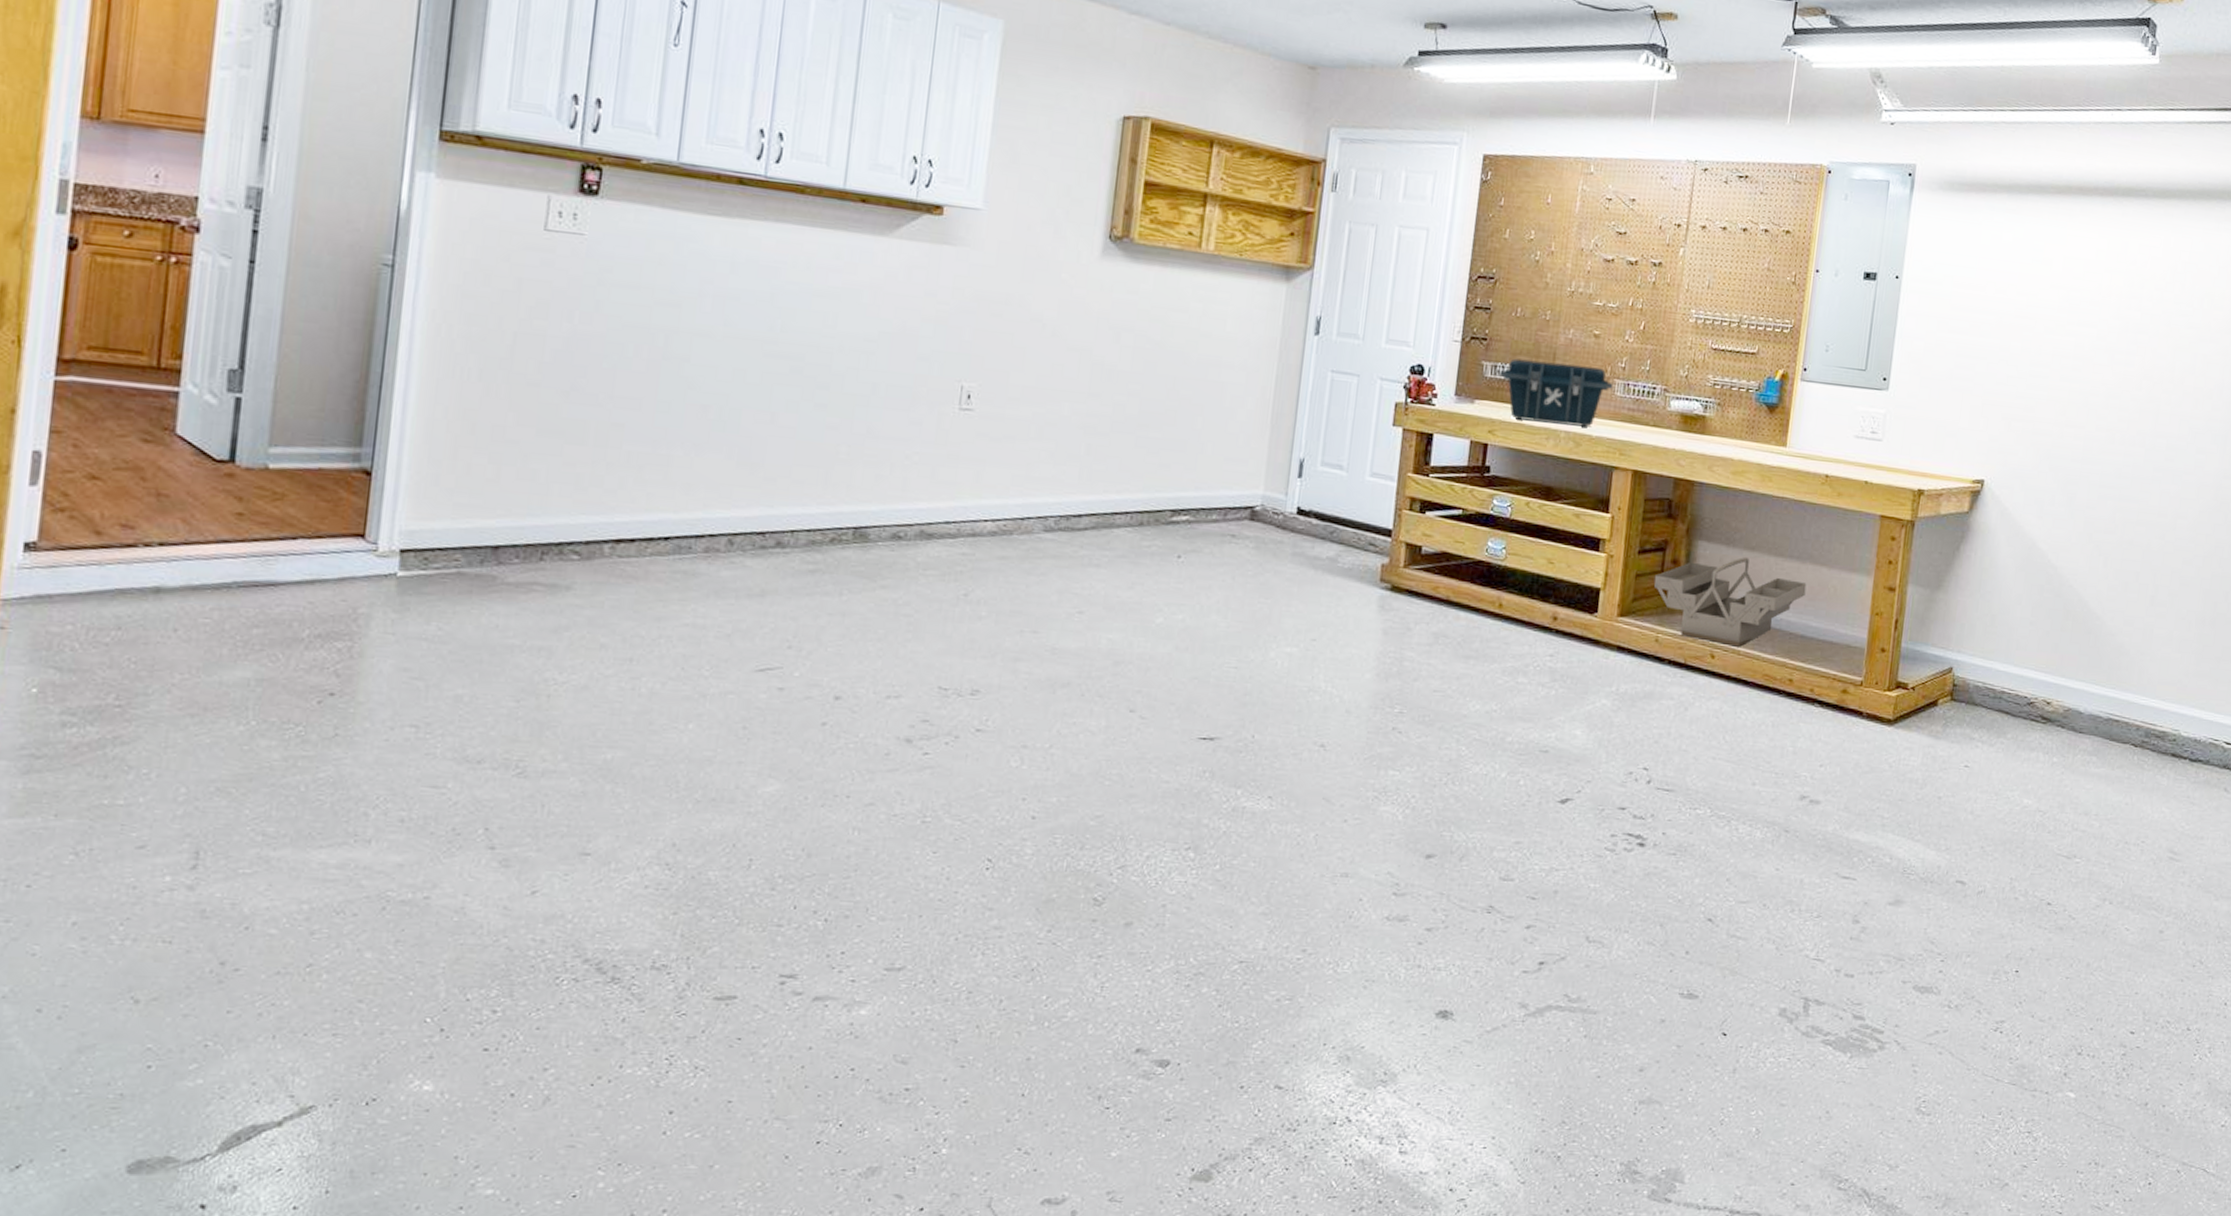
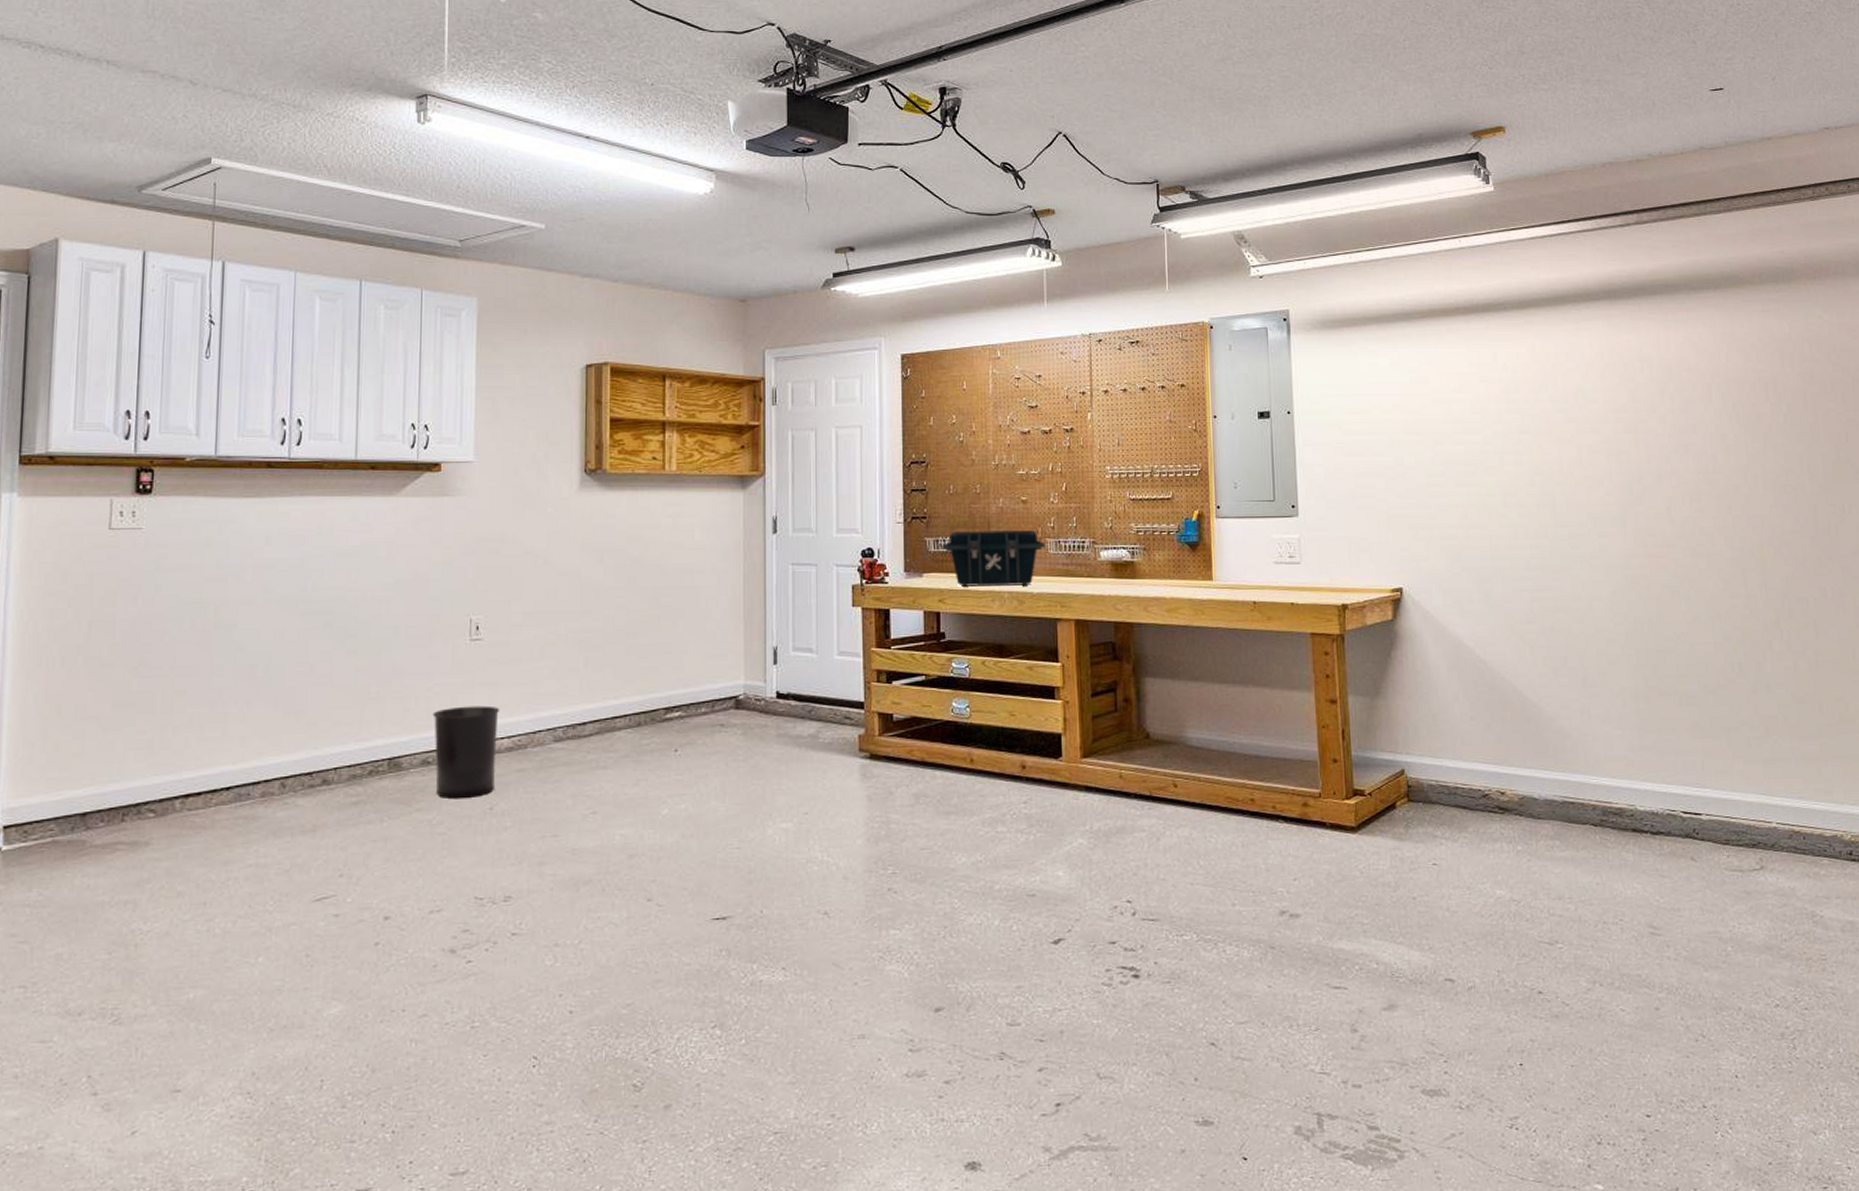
waste bin: none [905,480,986,581] -> present [432,705,500,798]
tool box: present [1653,557,1807,647] -> none [1109,688,1253,774]

